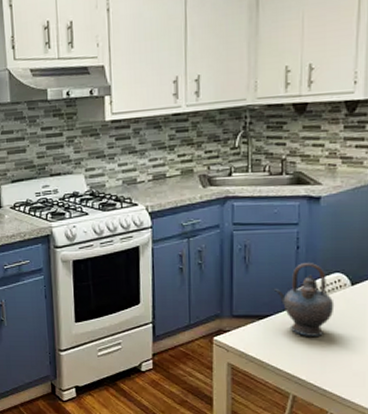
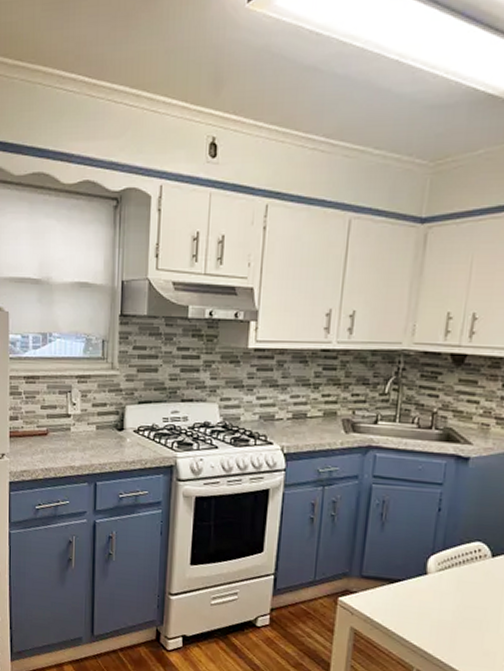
teapot: present [273,263,335,336] -> none [408,527,472,609]

